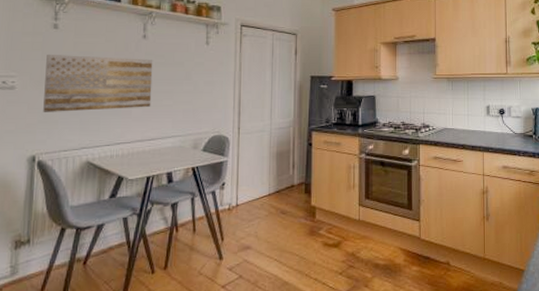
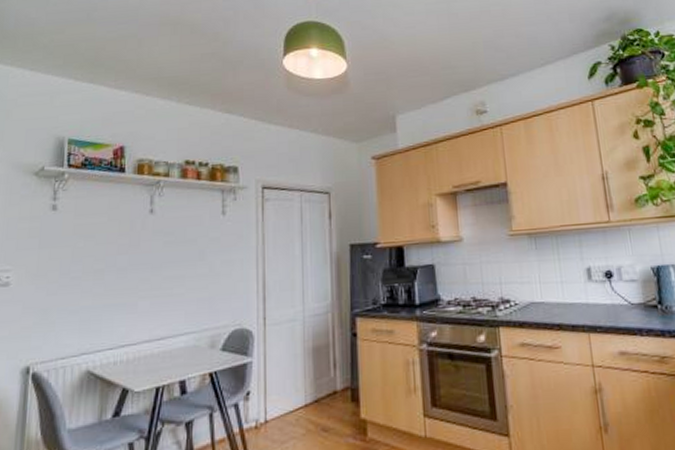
wall art: present [43,54,153,112] -> none [39,238,162,312]

